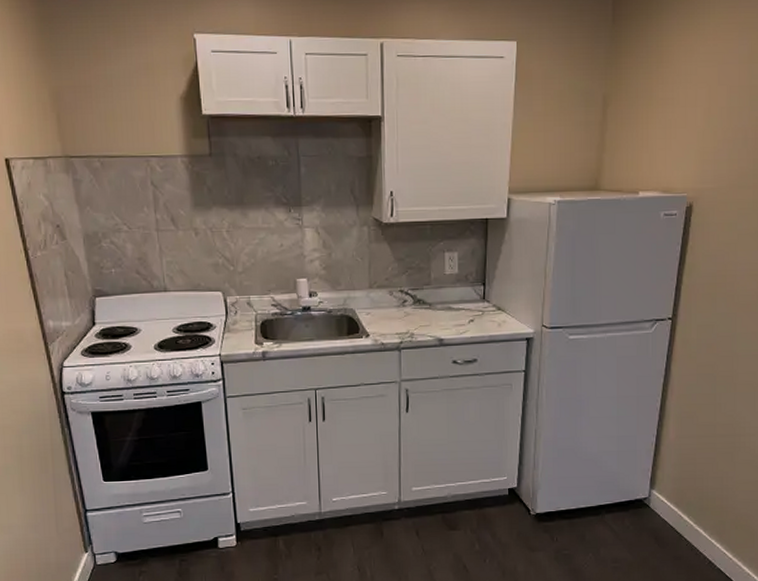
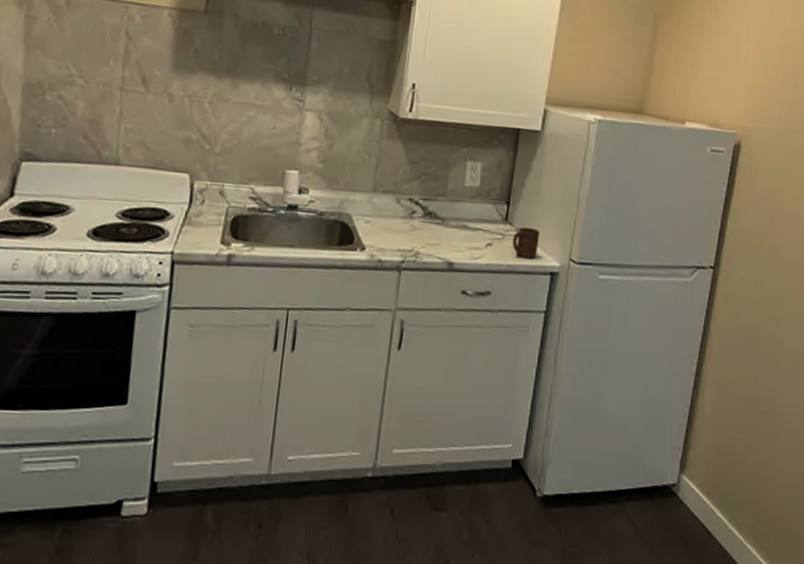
cup: none [491,302,514,329] -> present [512,227,540,259]

